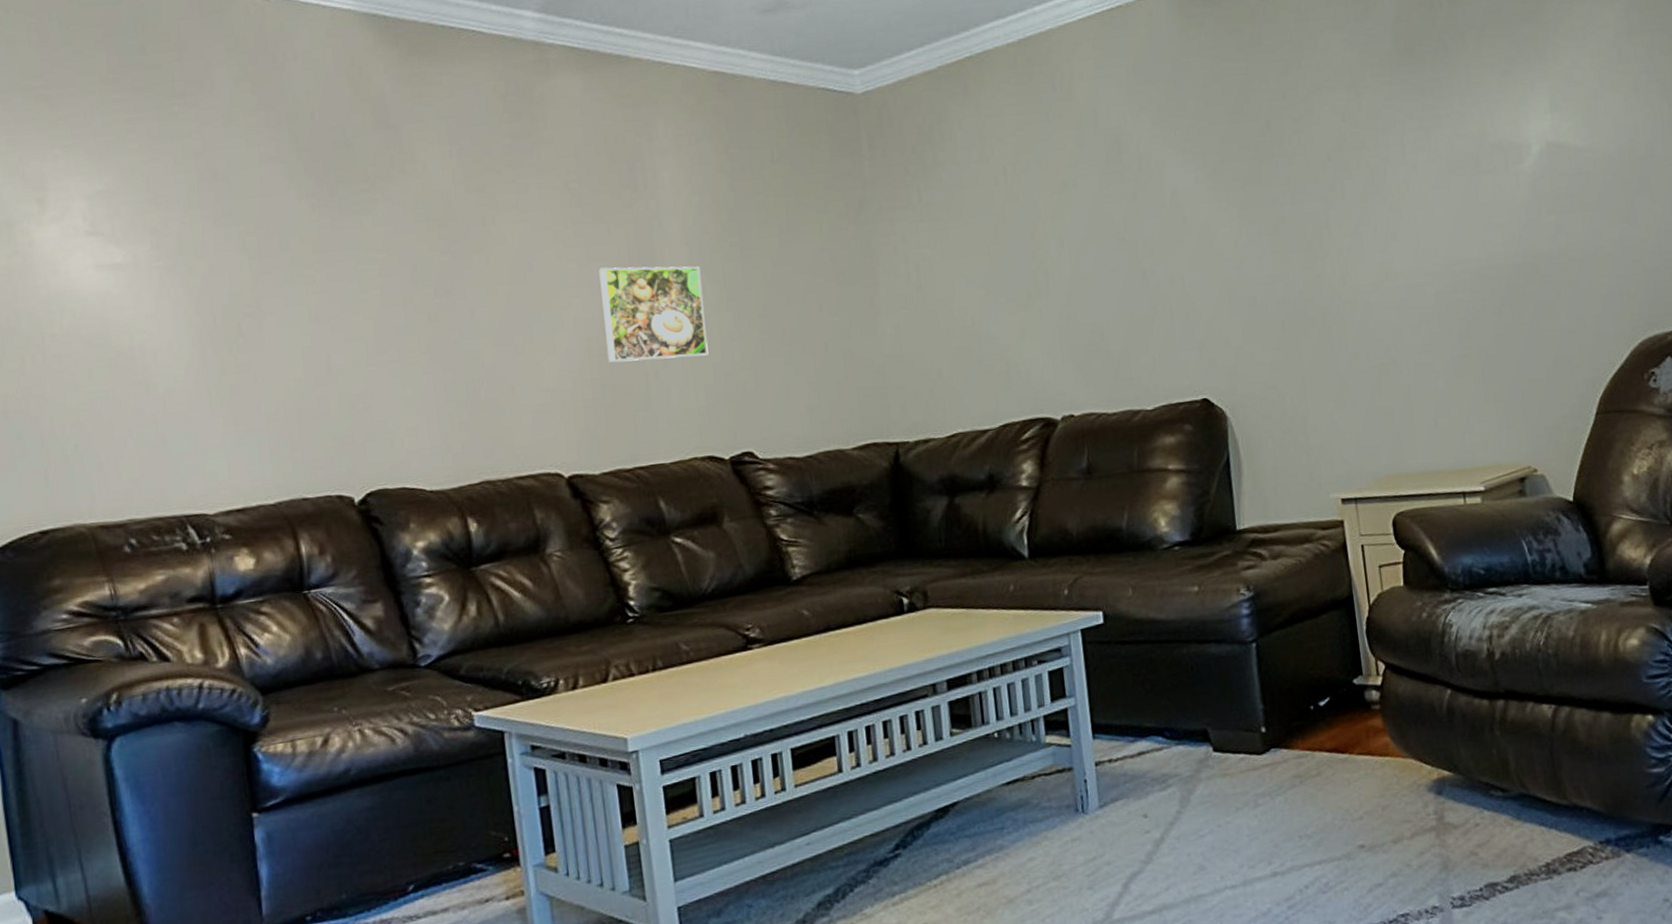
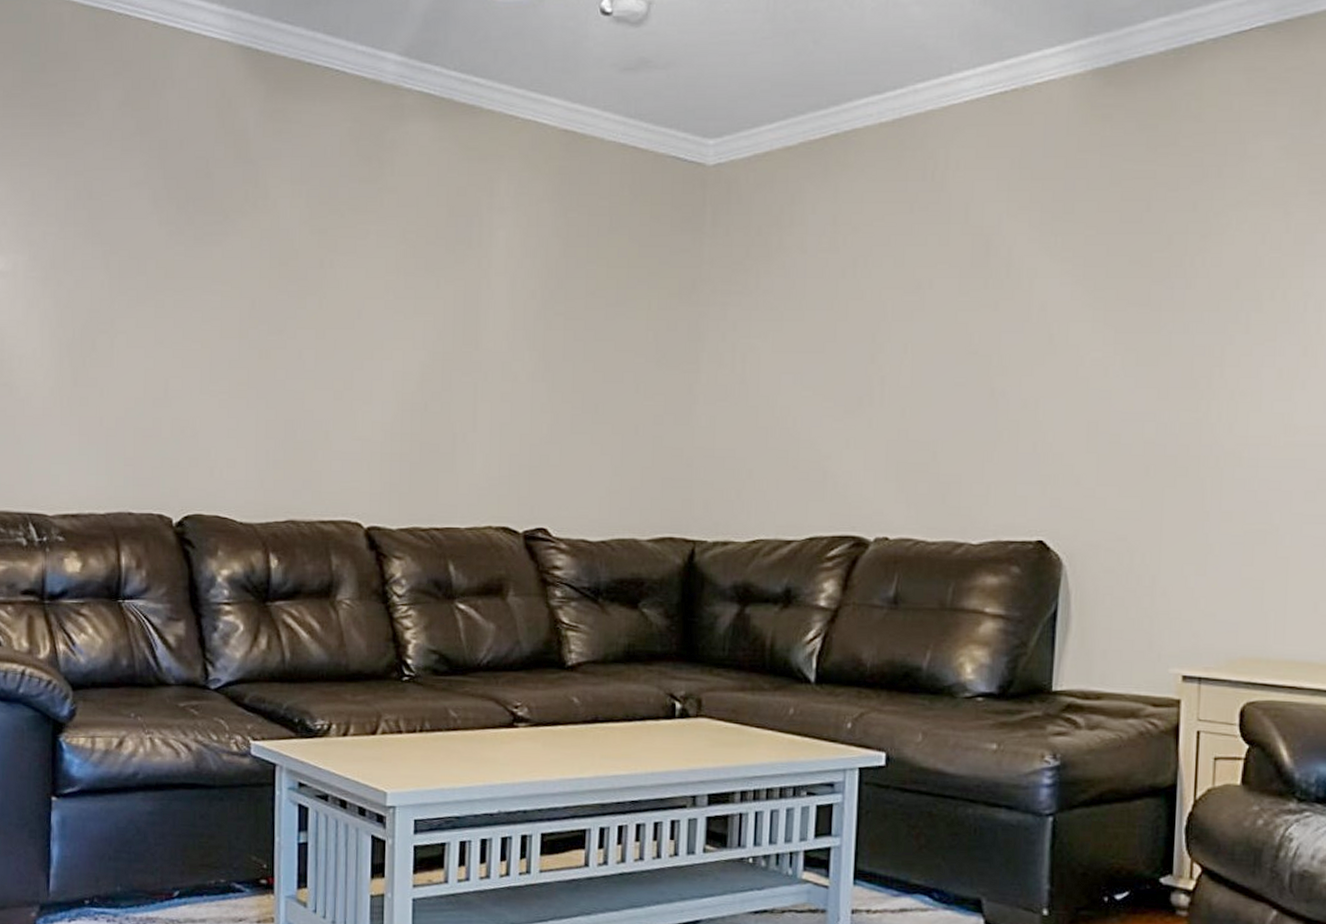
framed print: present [599,266,709,362] -> none [419,322,522,424]

